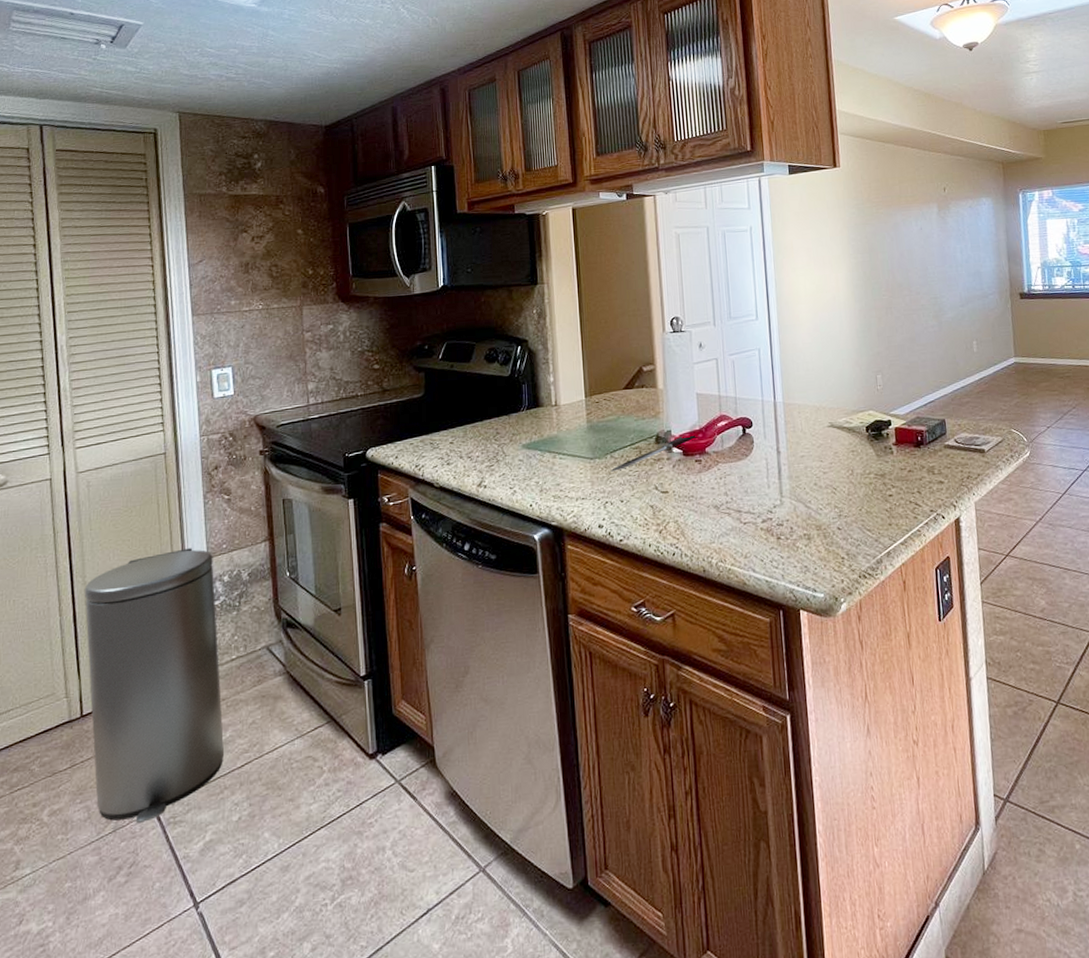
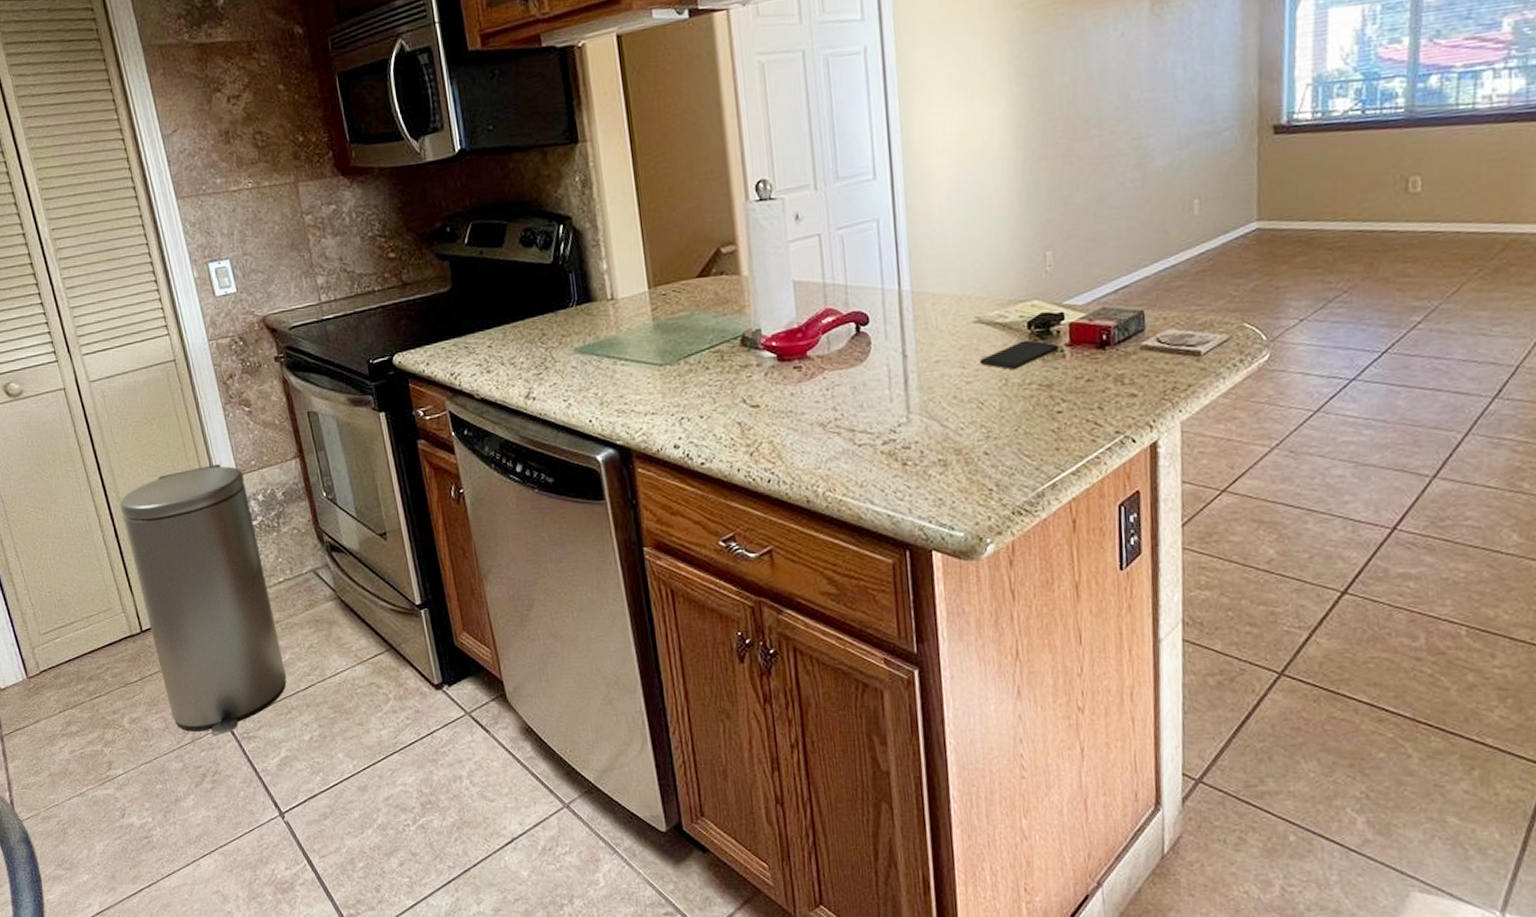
knife: present [610,434,700,472] -> none [685,334,799,381]
mobile phone: none [833,440,889,464] -> present [980,340,1060,371]

